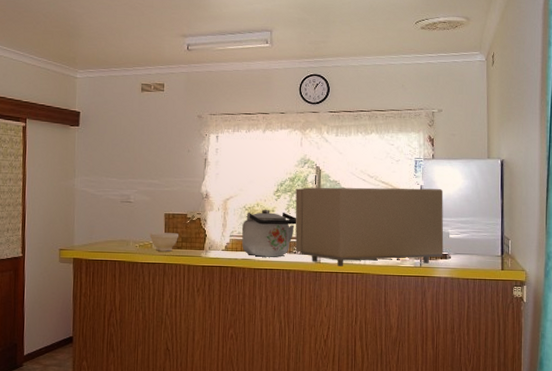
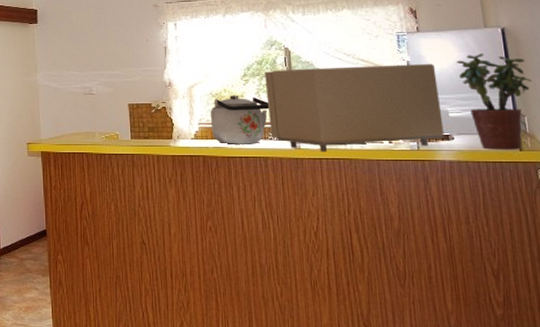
bowl: present [149,232,179,252] -> none [115,123,145,142]
potted plant: none [461,182,519,269] -> present [456,53,532,150]

